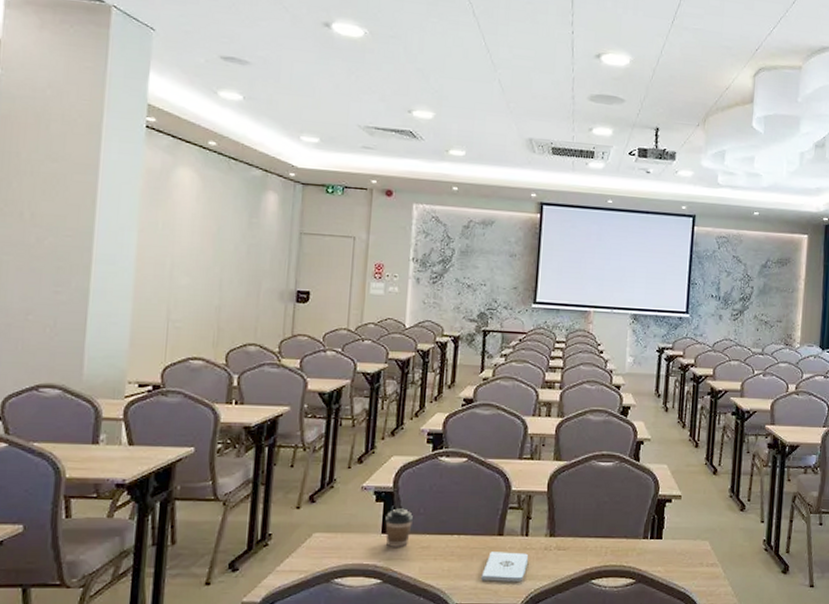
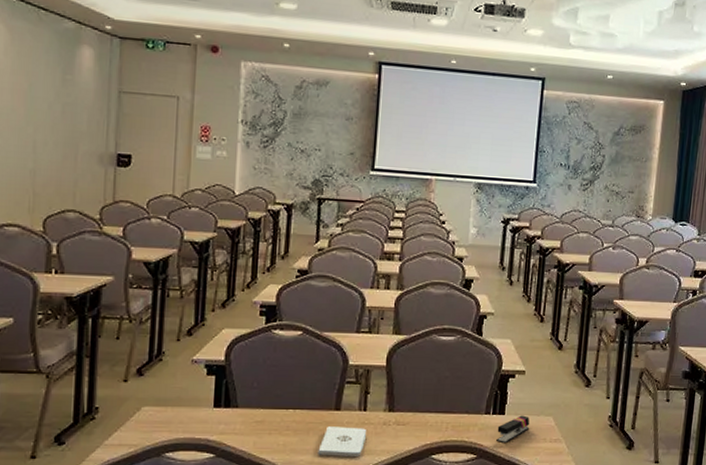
coffee cup: present [385,508,413,547] -> none [217,382,246,421]
stapler: none [654,540,687,568] -> present [496,415,530,444]

